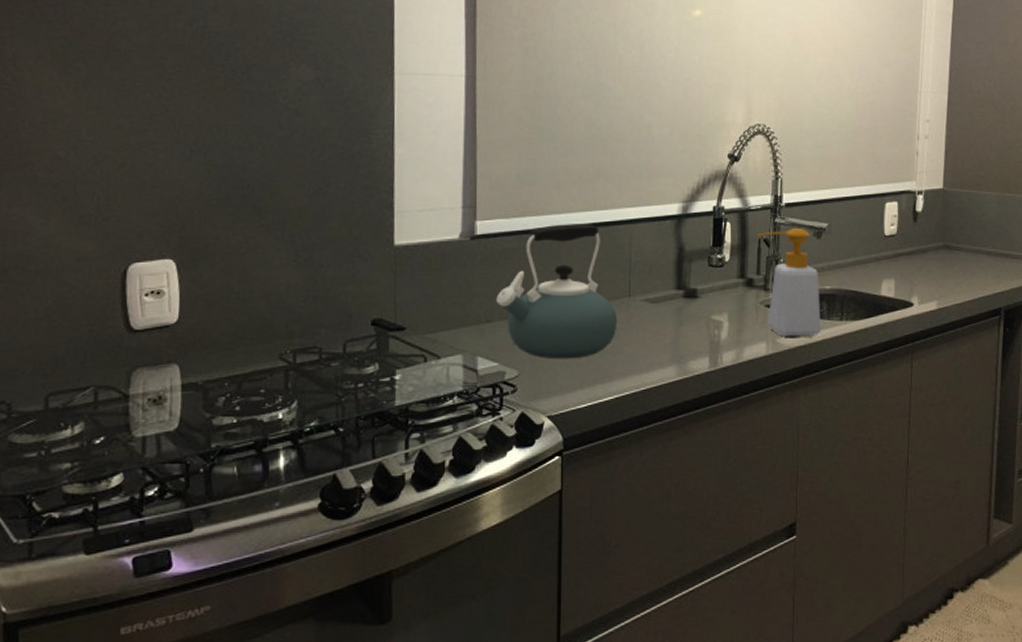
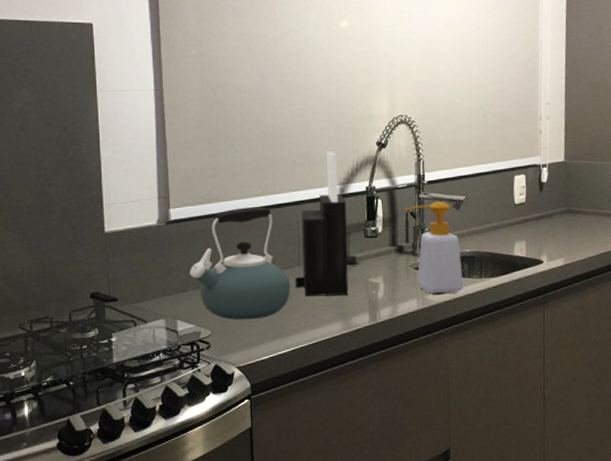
knife block: none [623,162,689,335] -> present [295,151,349,297]

